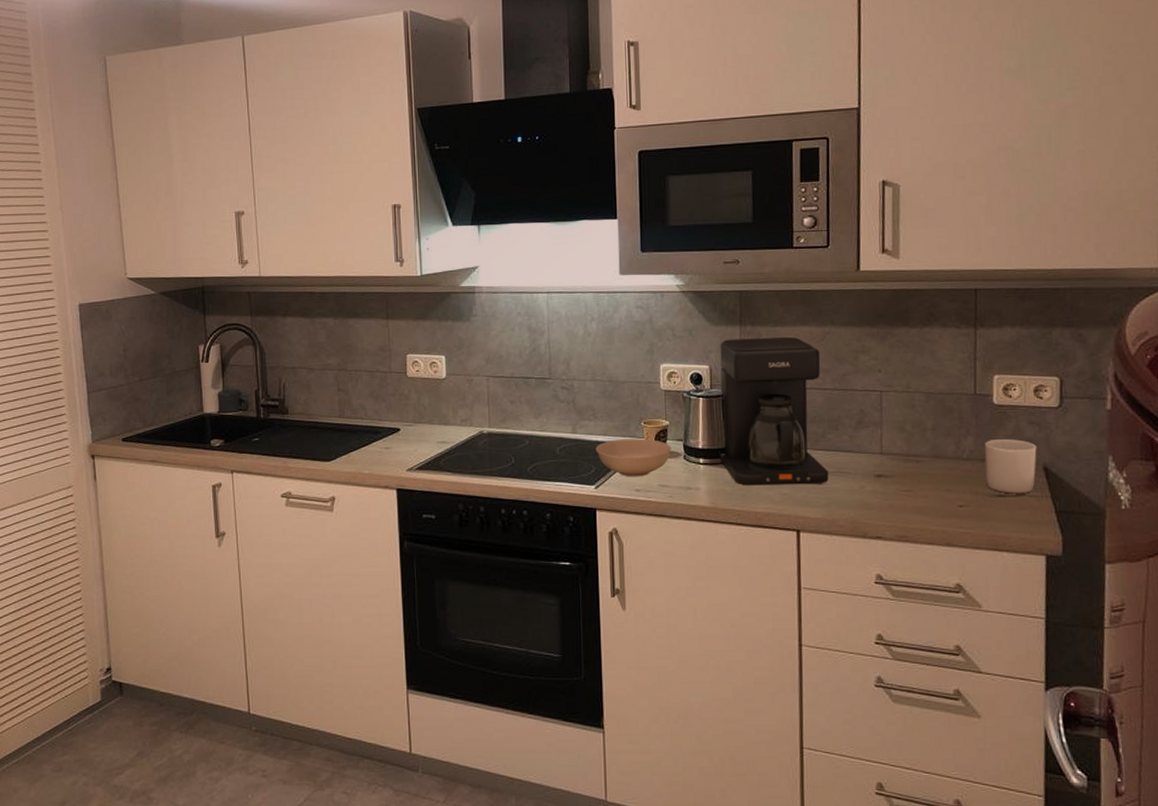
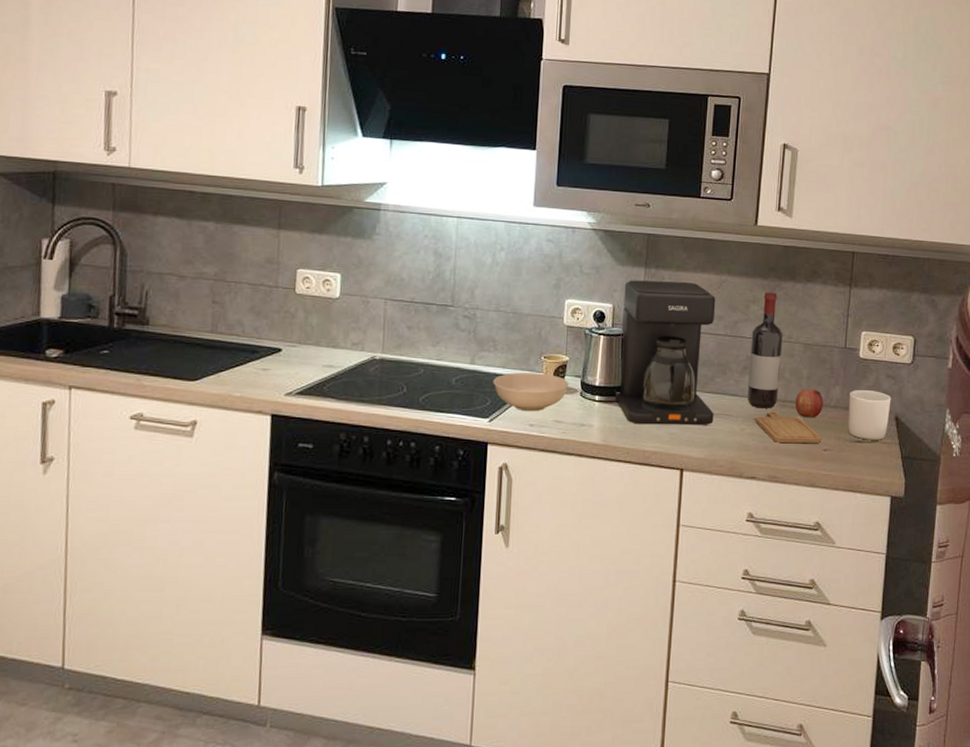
wine bottle: none [863,340,901,464] -> present [747,292,783,409]
chopping board: none [876,466,956,501] -> present [755,411,822,444]
fruit: none [920,441,954,472] -> present [794,389,823,418]

